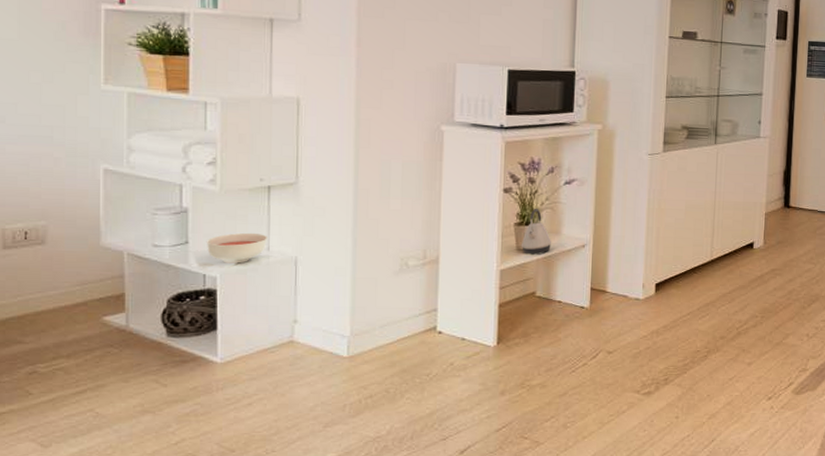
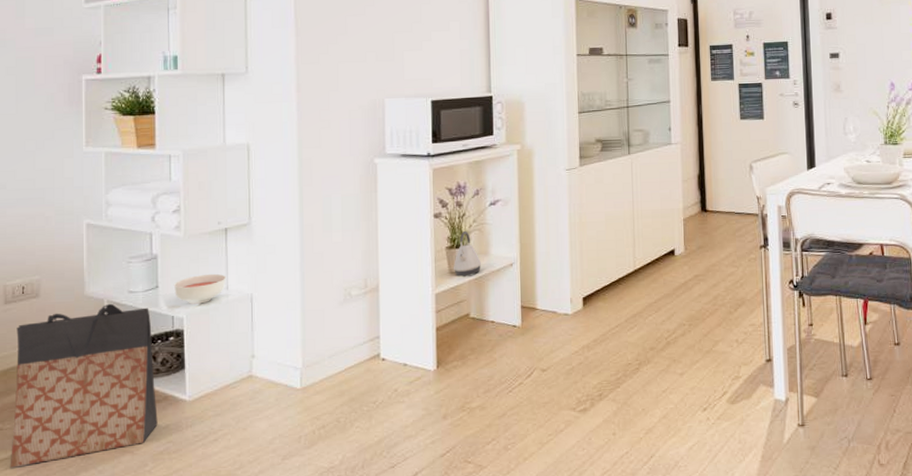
bag: none [8,256,184,424] -> present [10,303,158,469]

